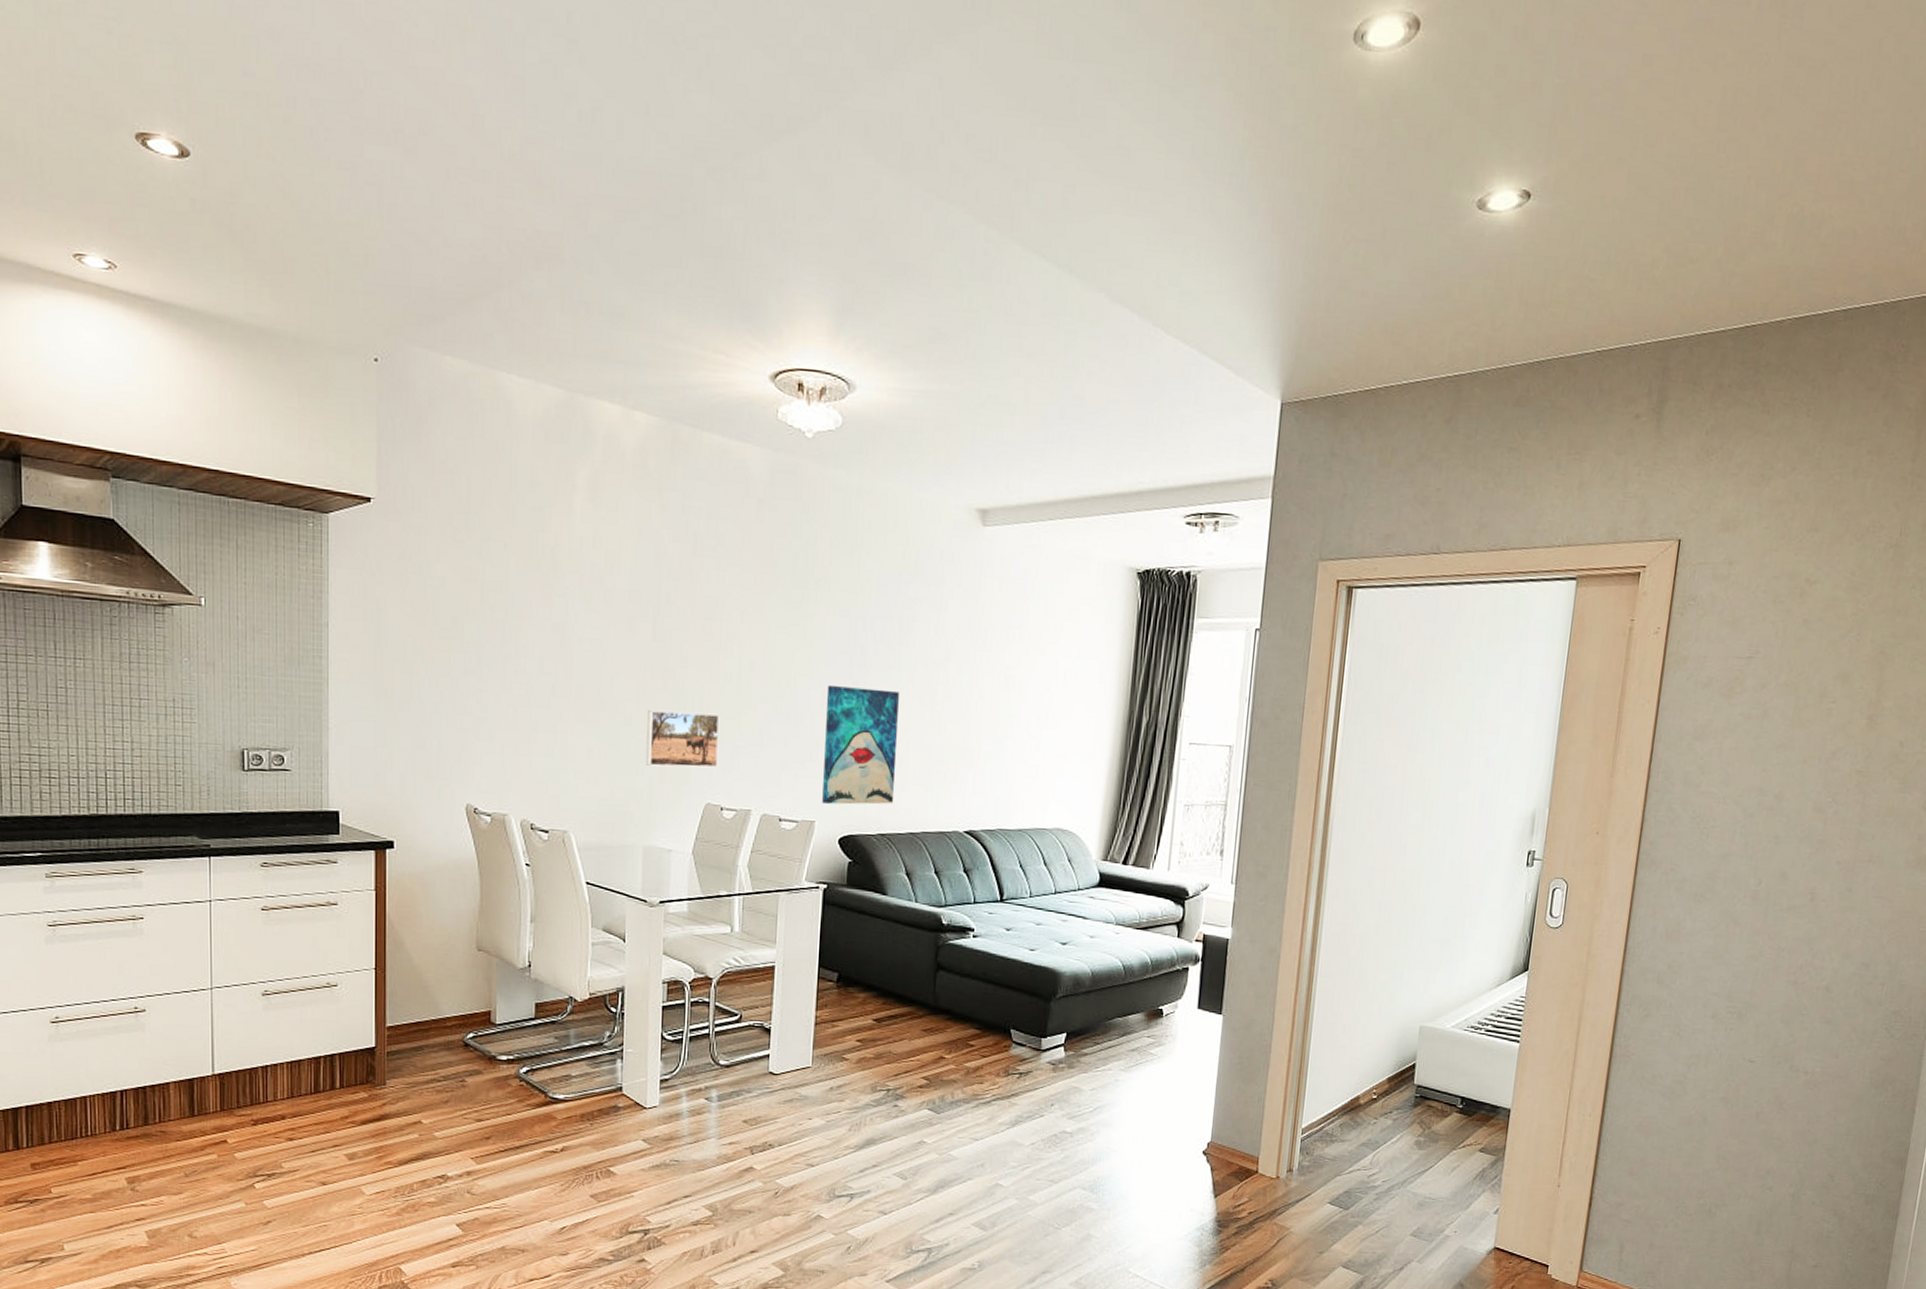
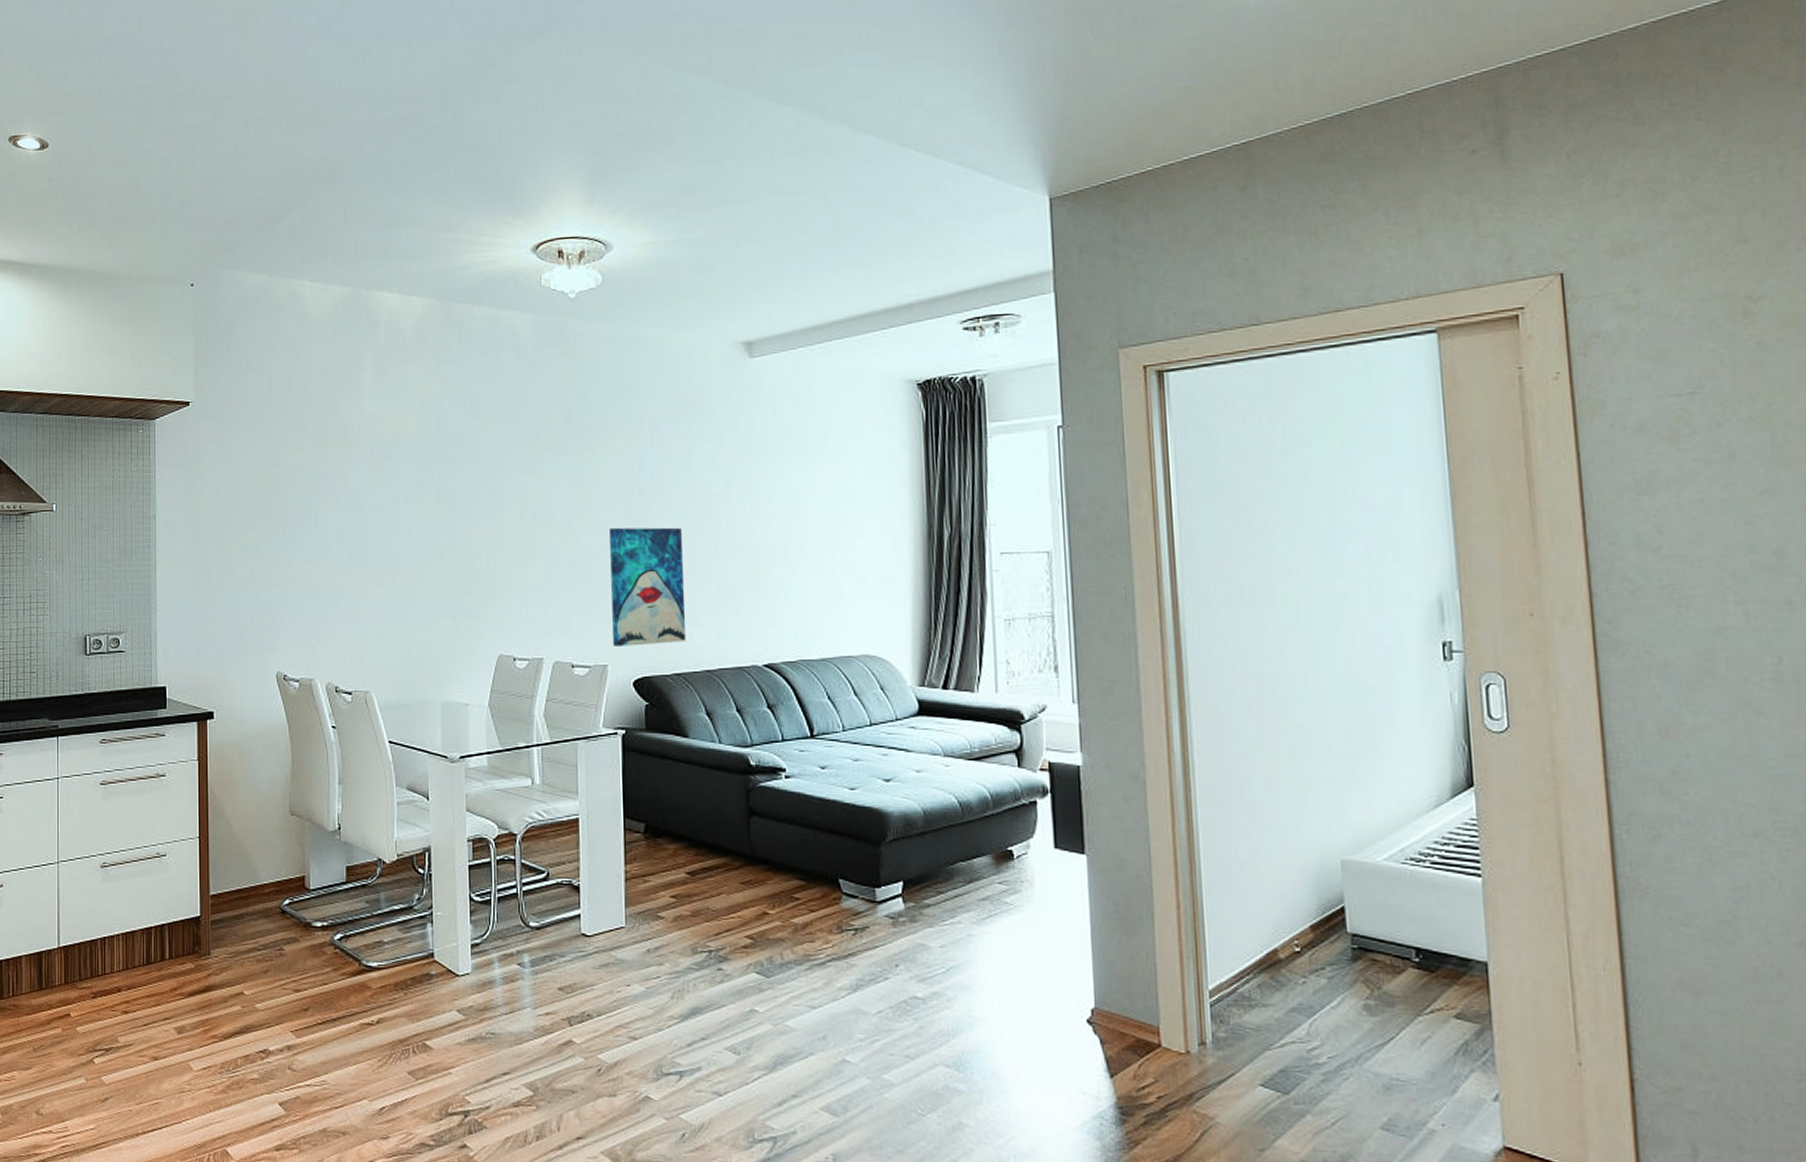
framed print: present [646,709,720,768] -> none [438,566,508,622]

